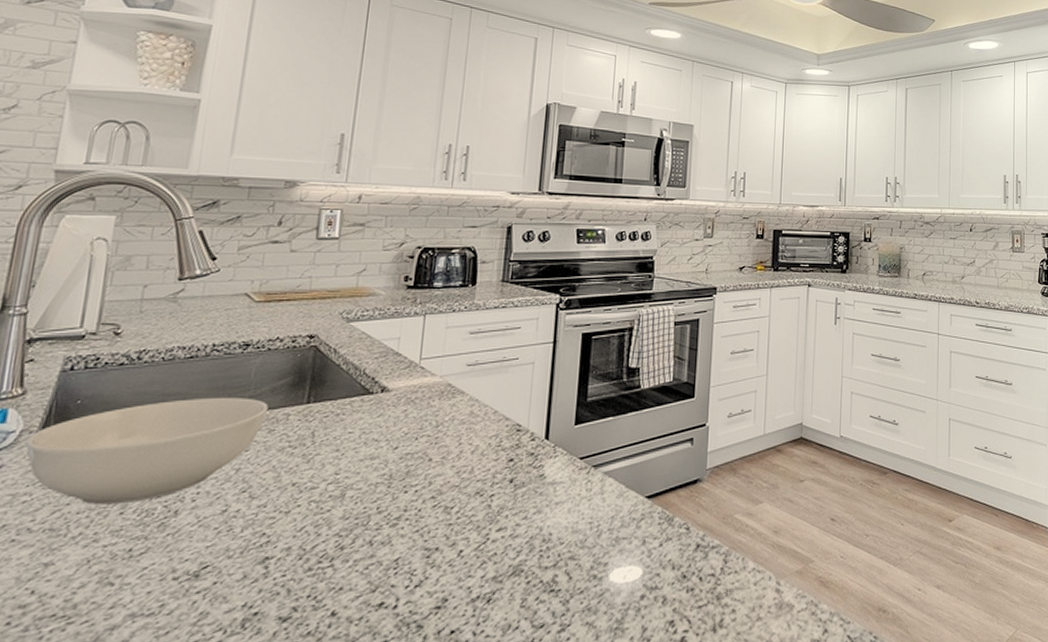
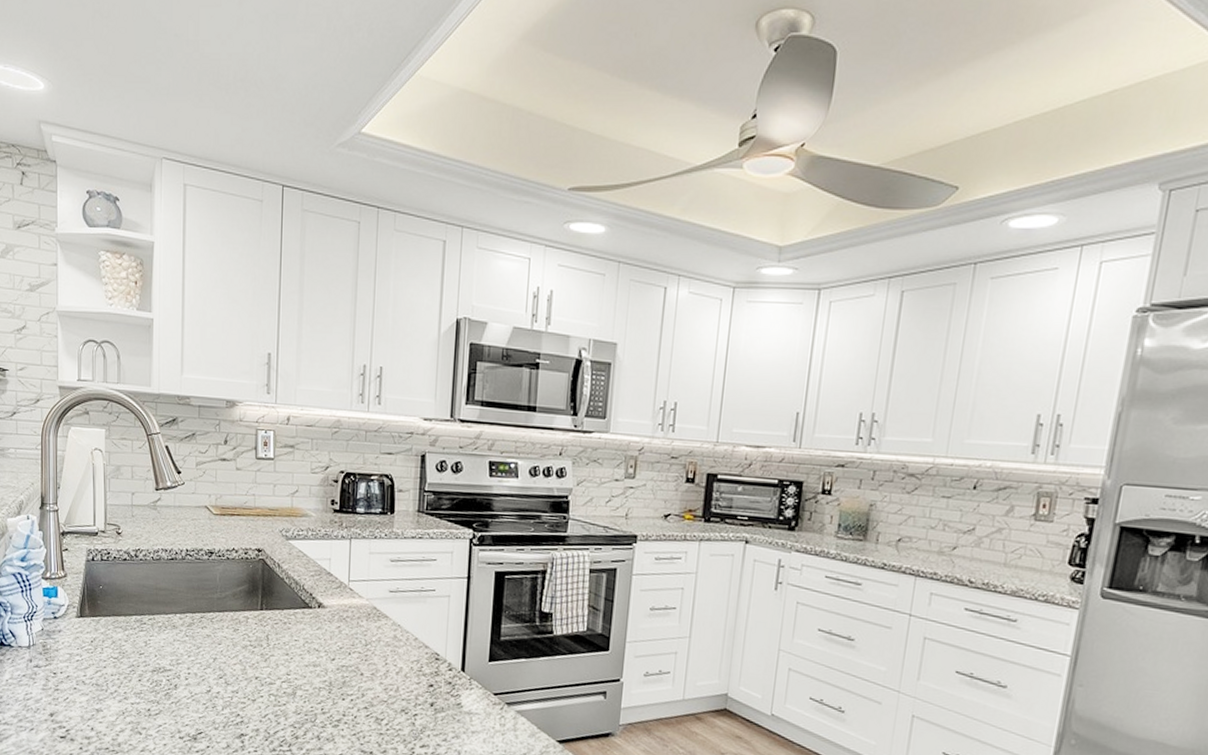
bowl: present [24,398,268,505] -> none [71,594,232,673]

